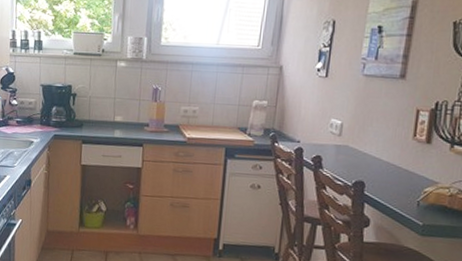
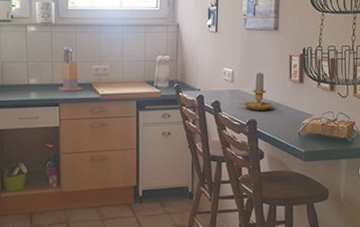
candle: none [344,126,390,172] -> present [238,72,275,110]

